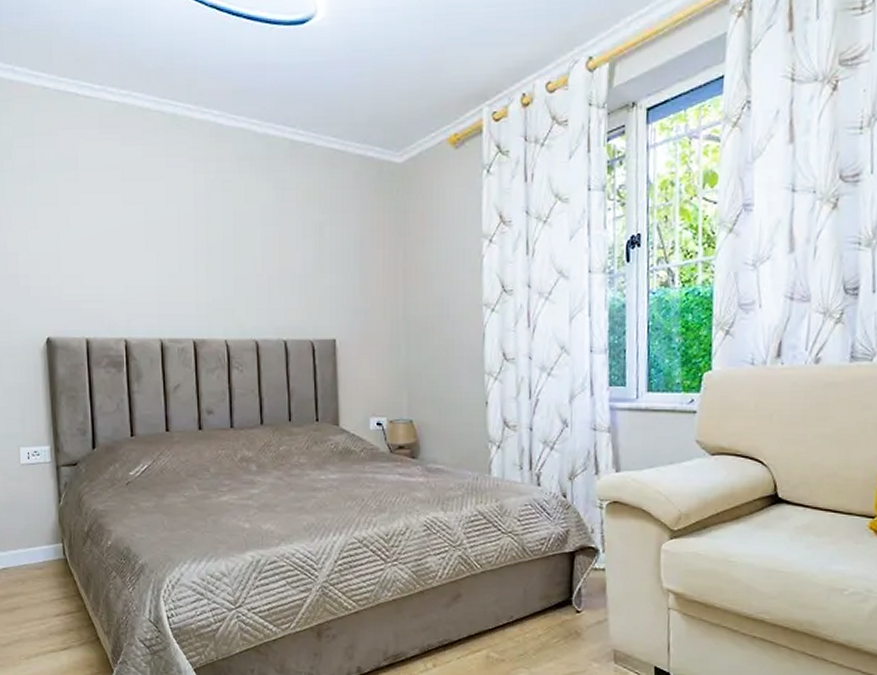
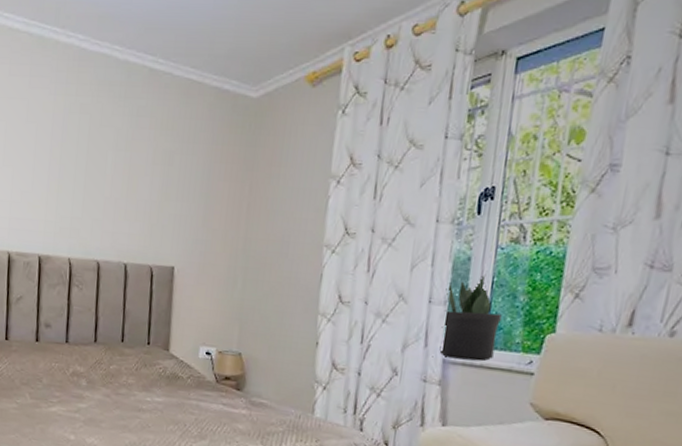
planter: none [605,318,660,405] -> present [439,273,502,362]

